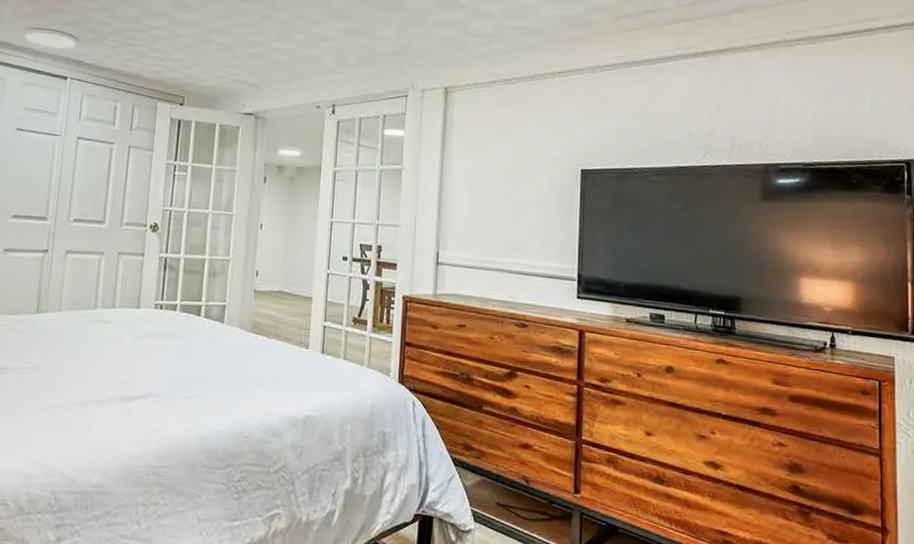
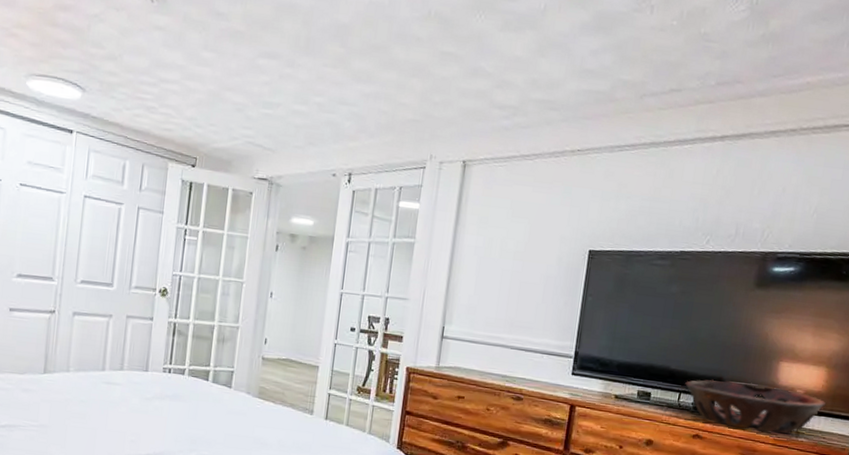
decorative bowl: none [699,299,859,356] -> present [684,379,826,433]

